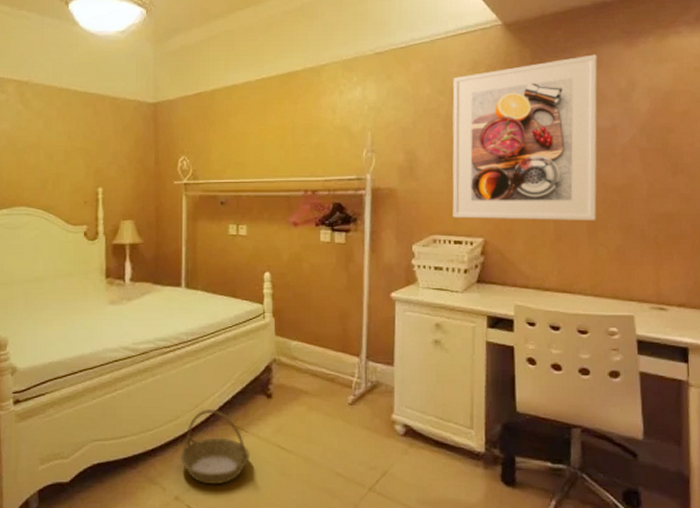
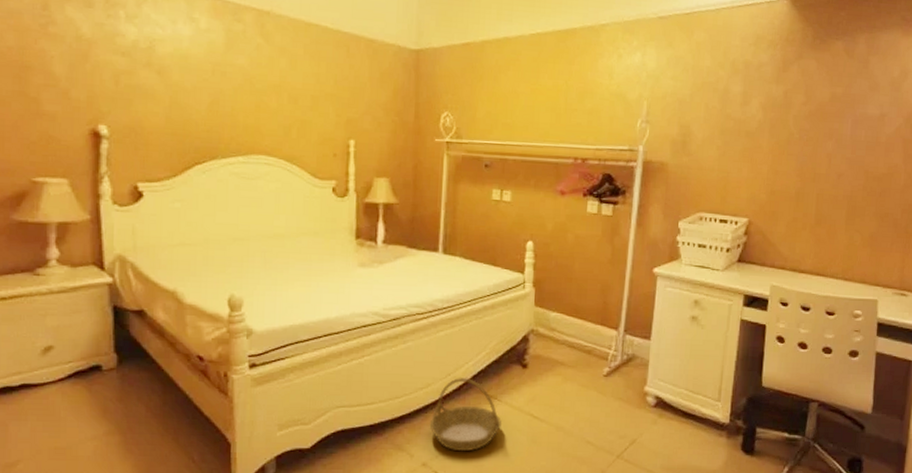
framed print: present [452,54,598,220] -> none [721,40,876,207]

